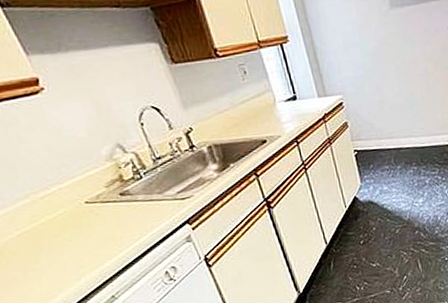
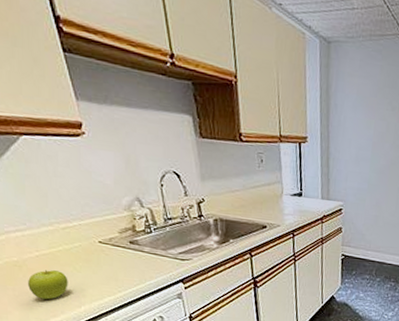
fruit: none [13,245,61,282] -> present [28,270,68,300]

